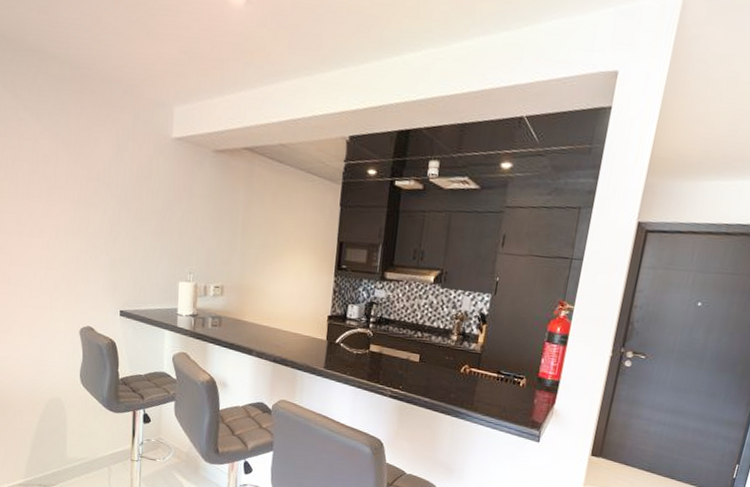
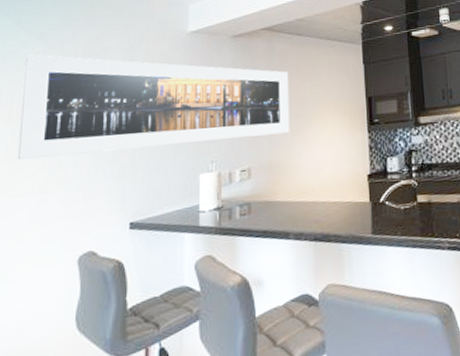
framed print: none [24,133,266,261] -> present [17,54,290,161]

